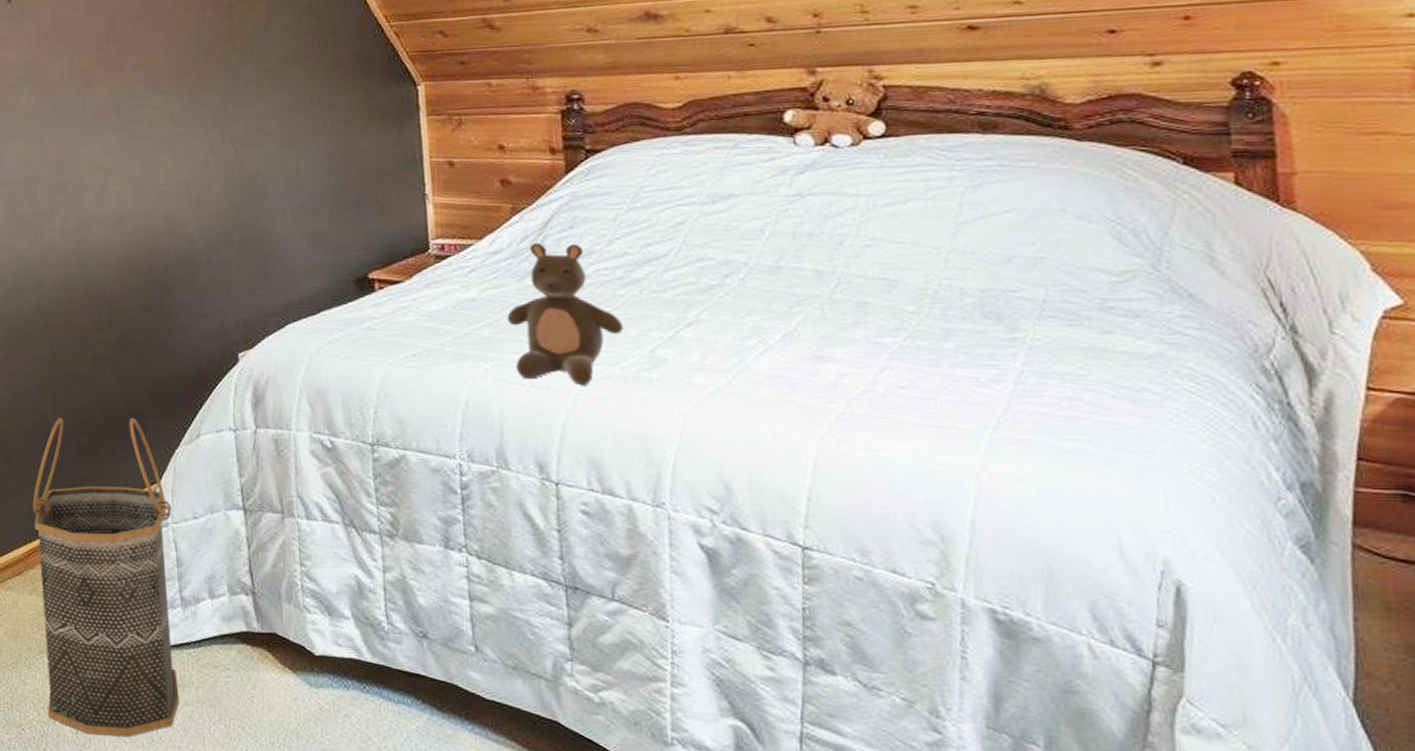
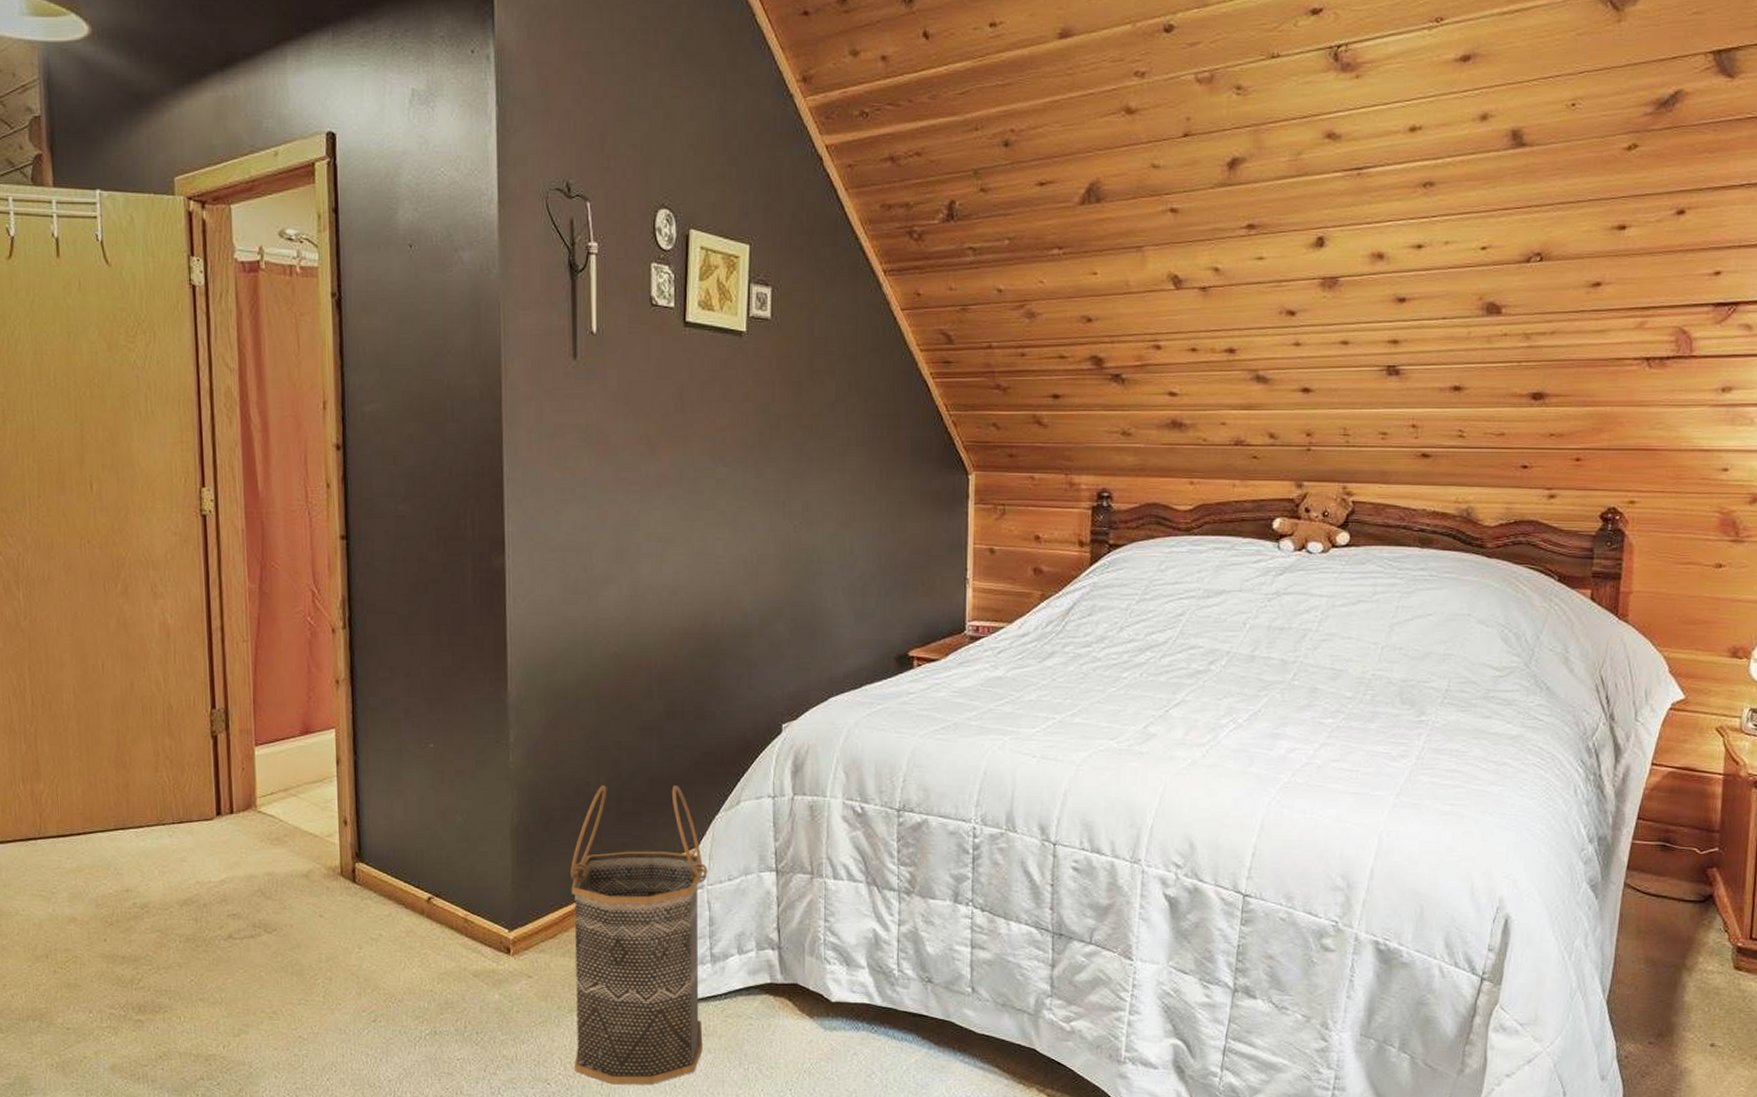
stuffed bear: present [507,242,624,385] -> none [1027,627,1124,757]

